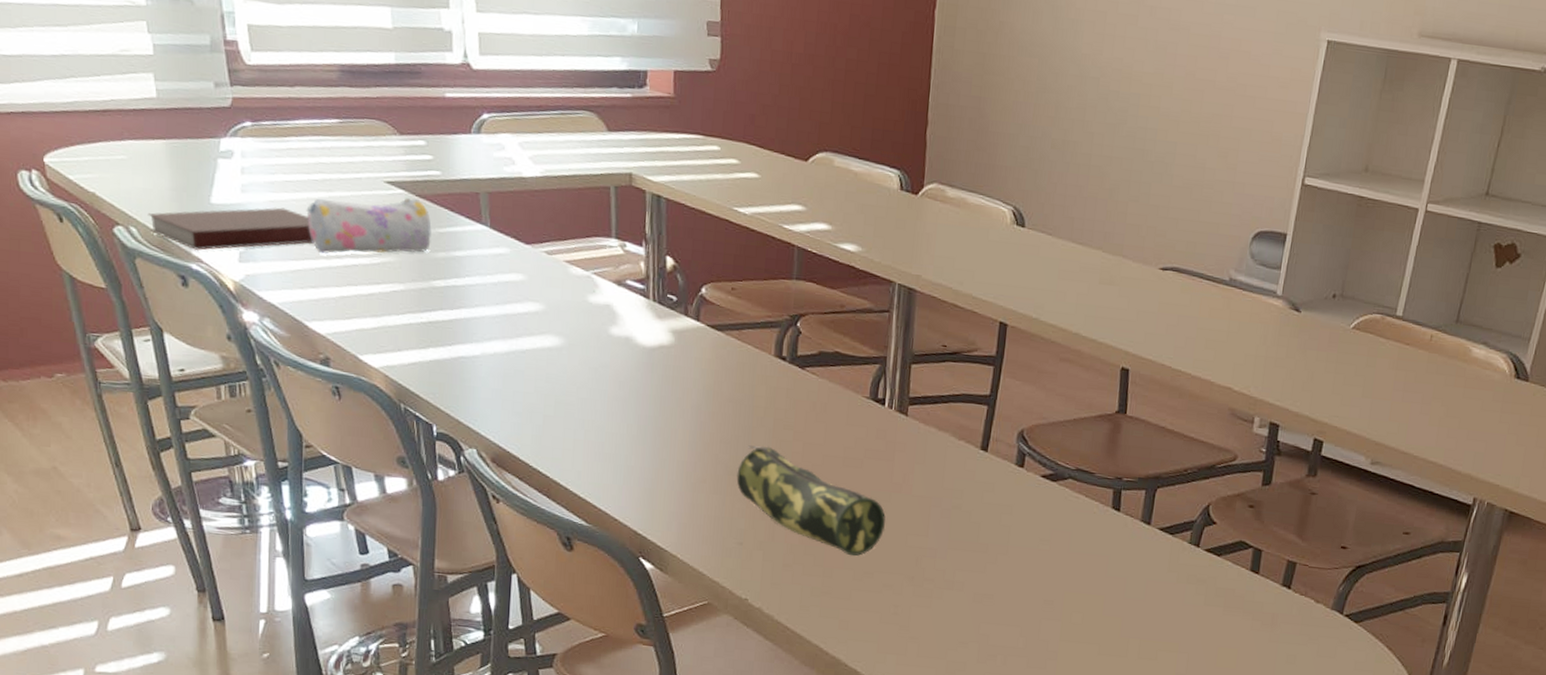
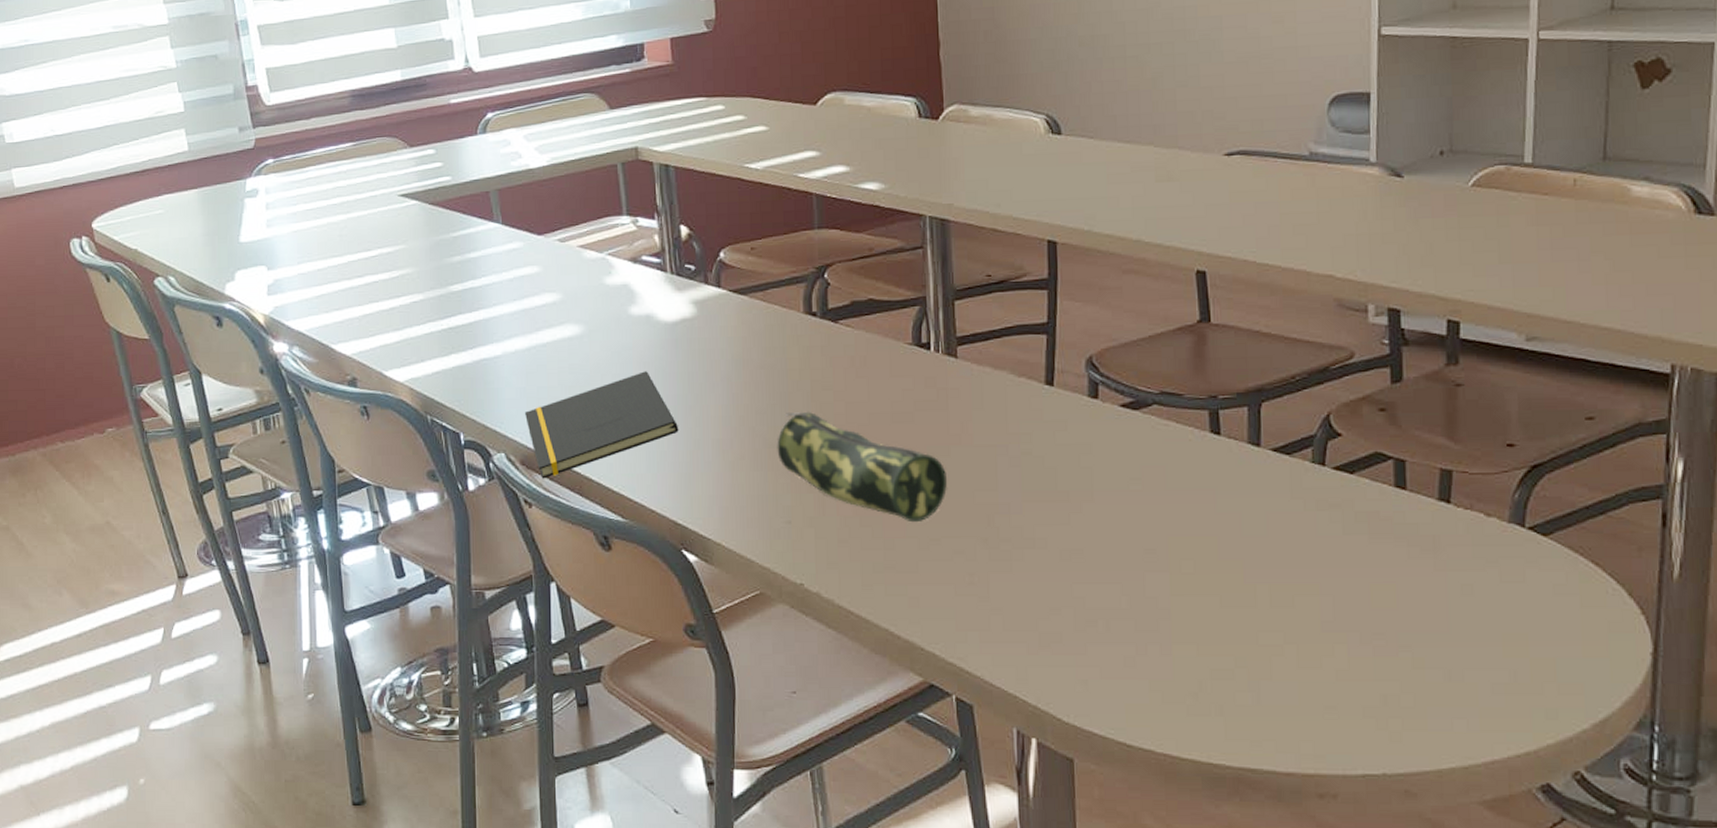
notebook: present [147,207,313,251] -> none [184,236,335,290]
pencil case: present [306,198,432,254] -> none [327,207,446,275]
notepad: none [499,389,647,478] -> present [525,371,679,479]

